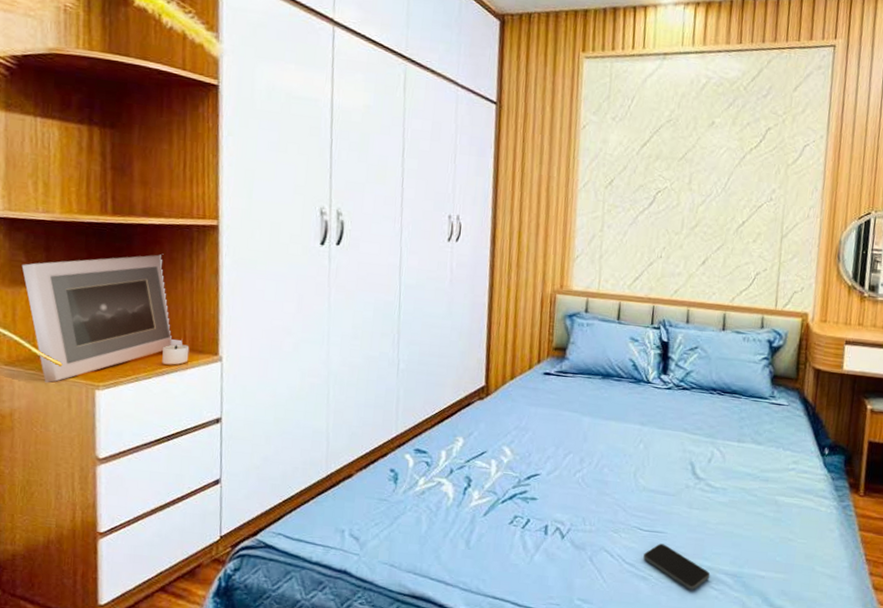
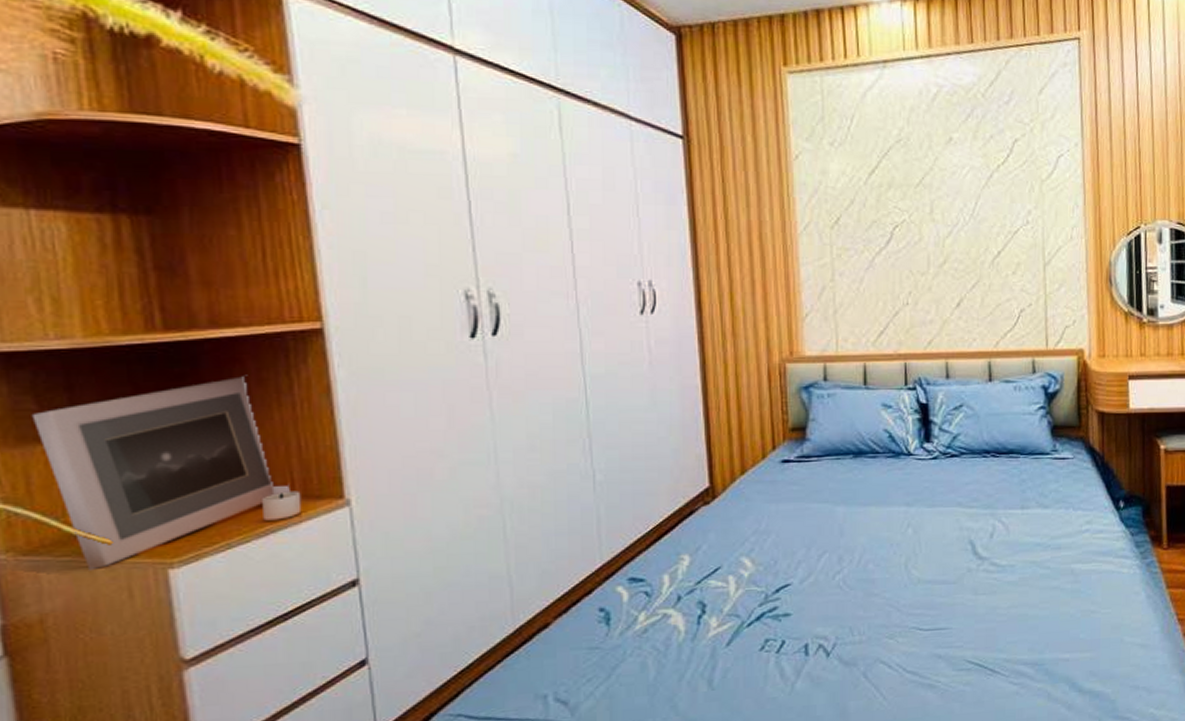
smartphone: present [643,543,711,590] -> none [927,642,1007,690]

